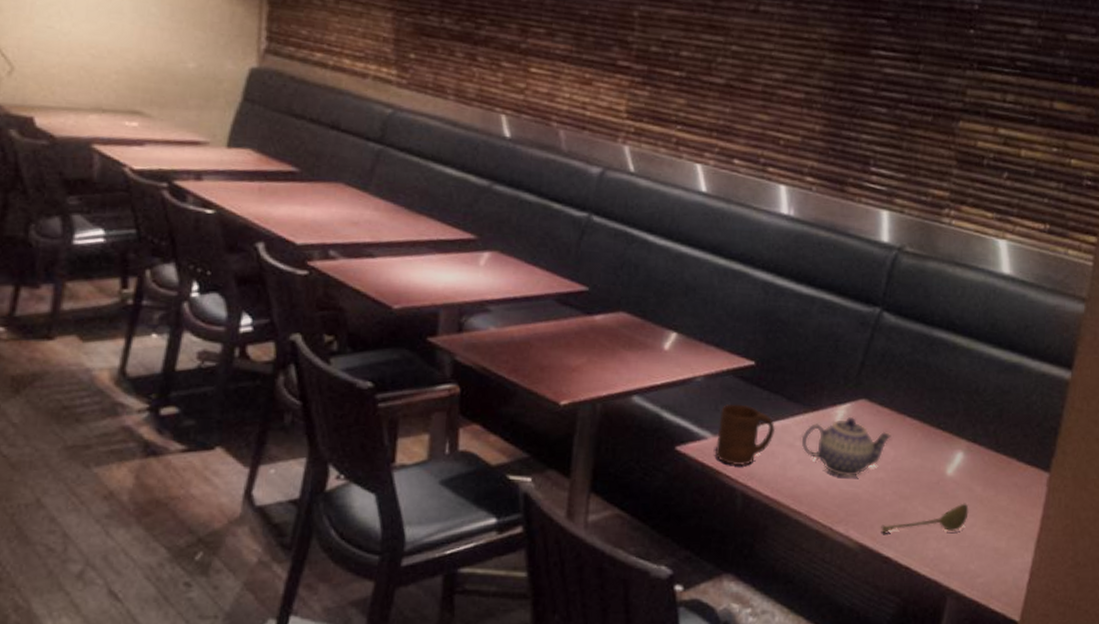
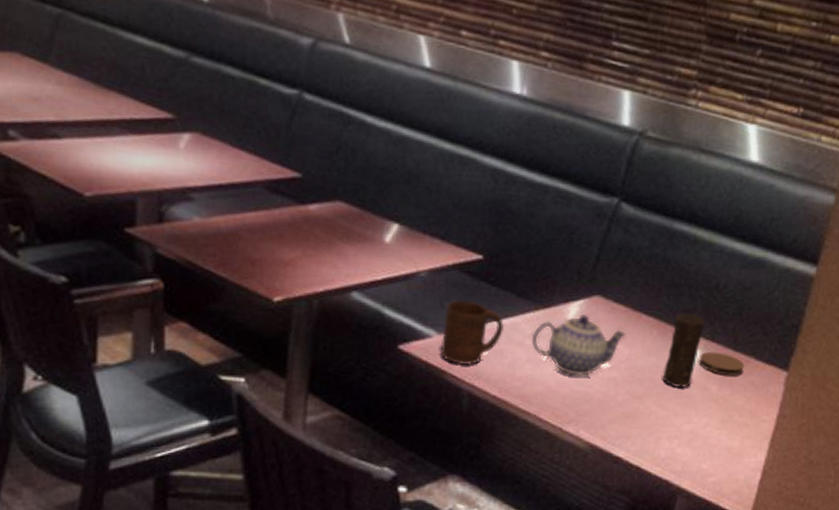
soupspoon: present [881,503,969,534] -> none [612,402,704,434]
candle: none [928,415,967,489] -> present [662,313,706,389]
coaster: none [963,453,1008,477] -> present [699,351,745,376]

